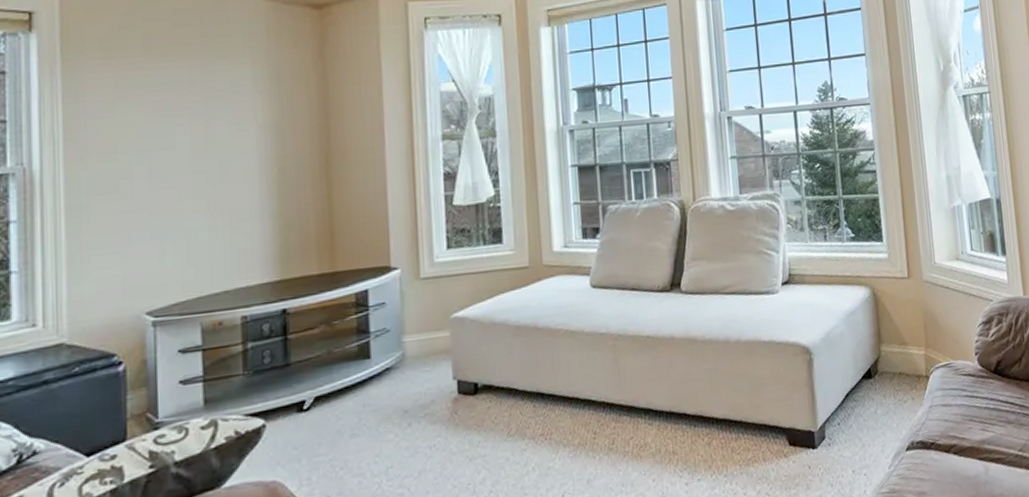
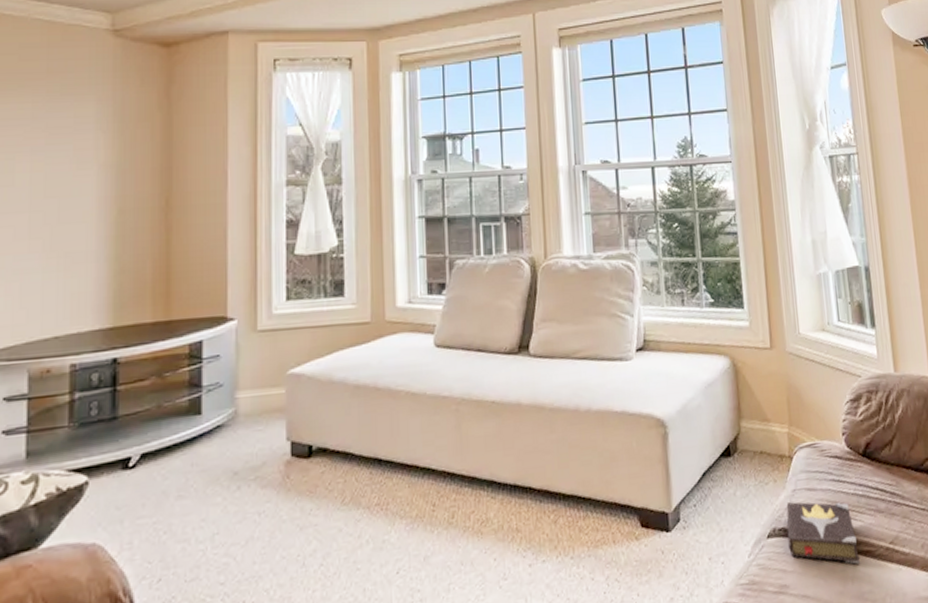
hardback book: none [923,416,991,471] -> present [786,501,860,564]

